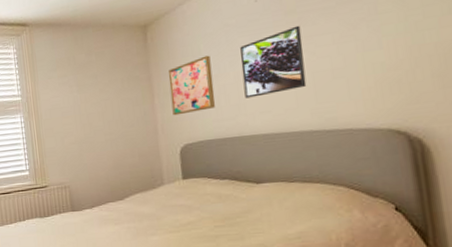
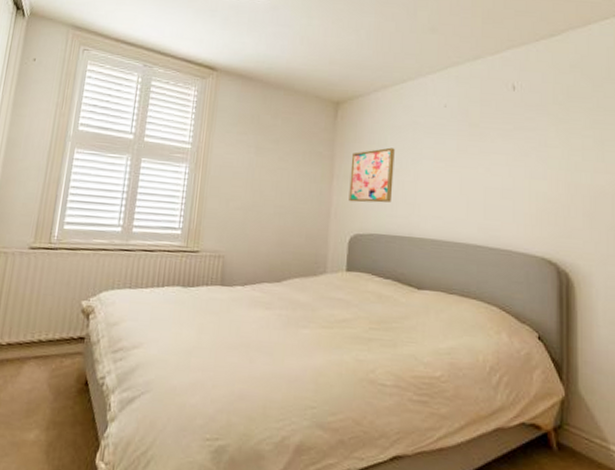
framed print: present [240,25,307,99] -> none [421,139,481,201]

